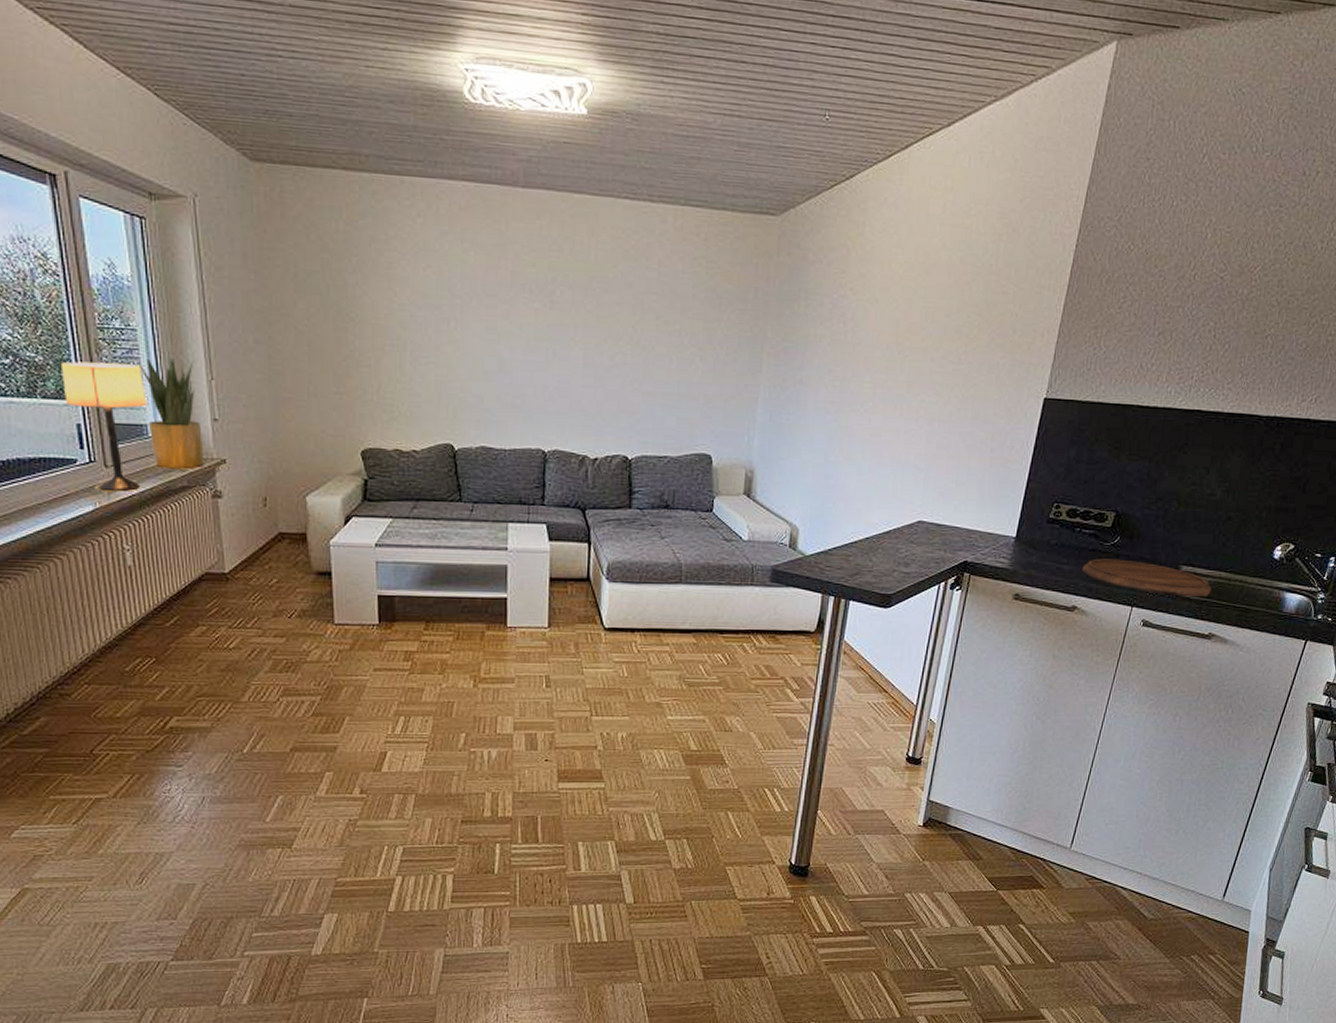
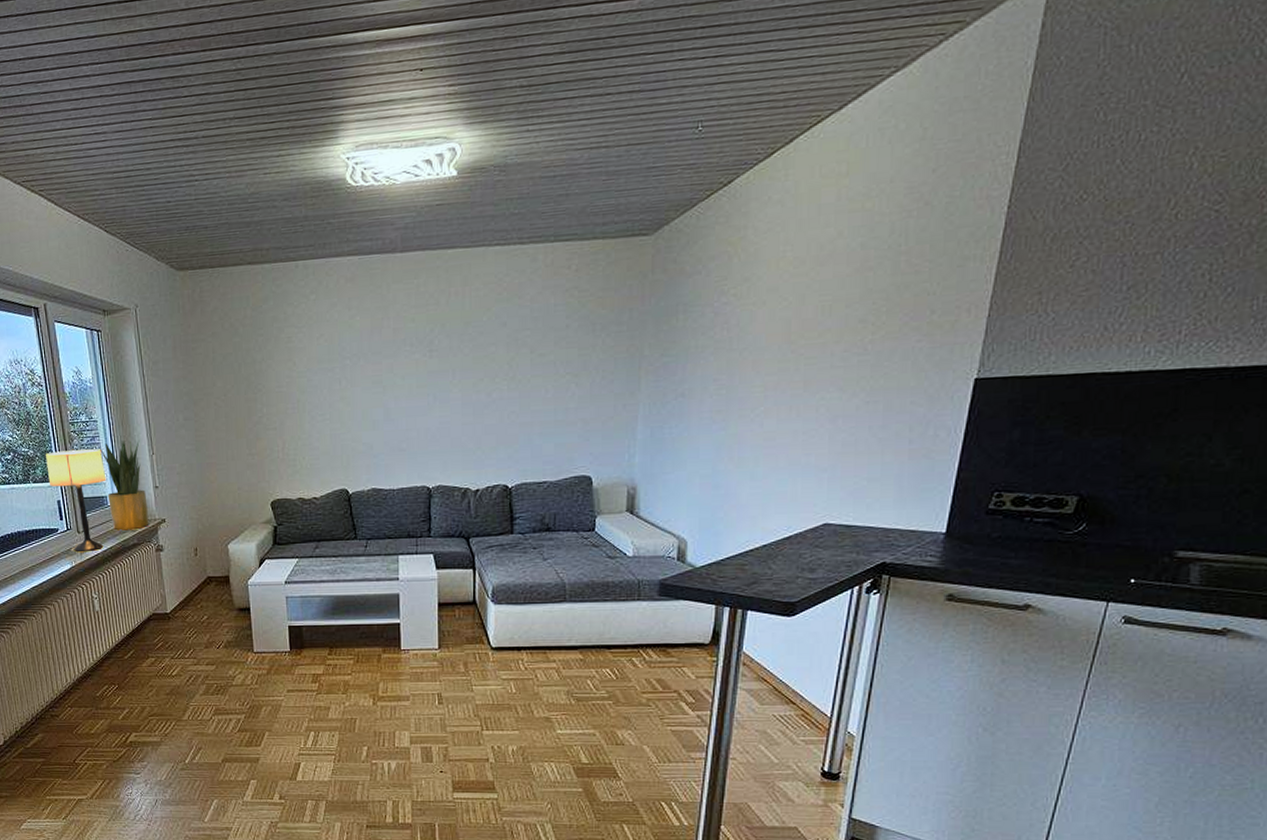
cutting board: present [1082,558,1212,597] -> none [1035,548,1224,588]

